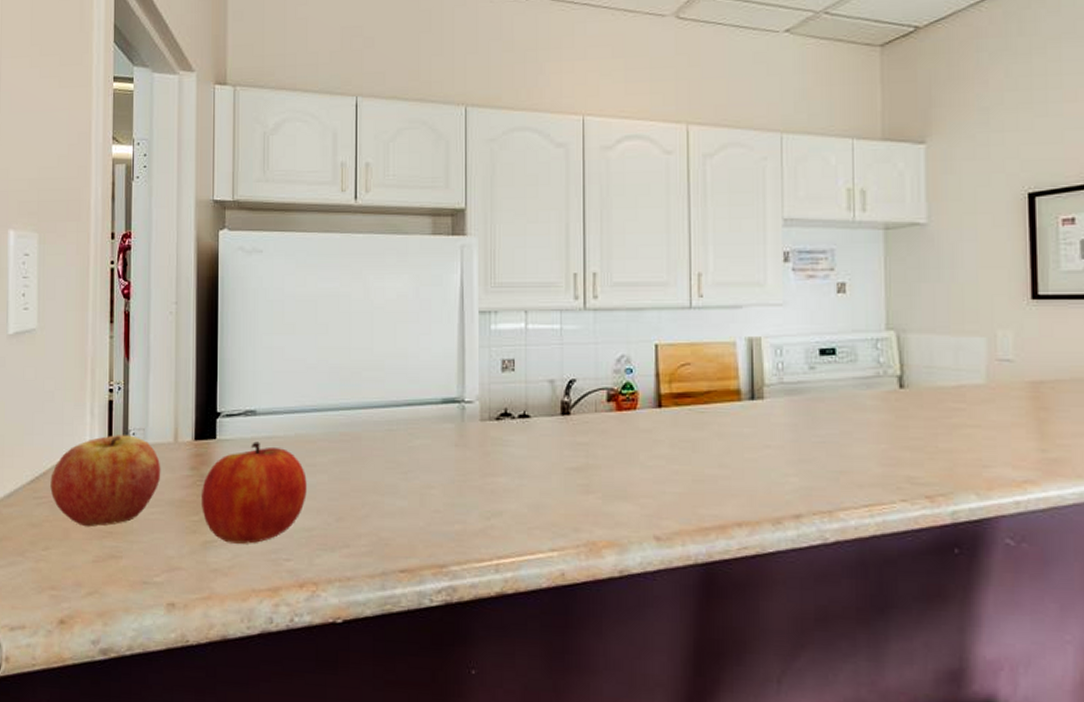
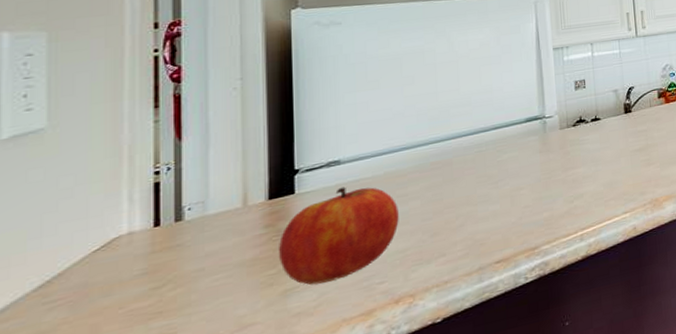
fruit: present [50,435,161,528] -> none [69,210,227,317]

